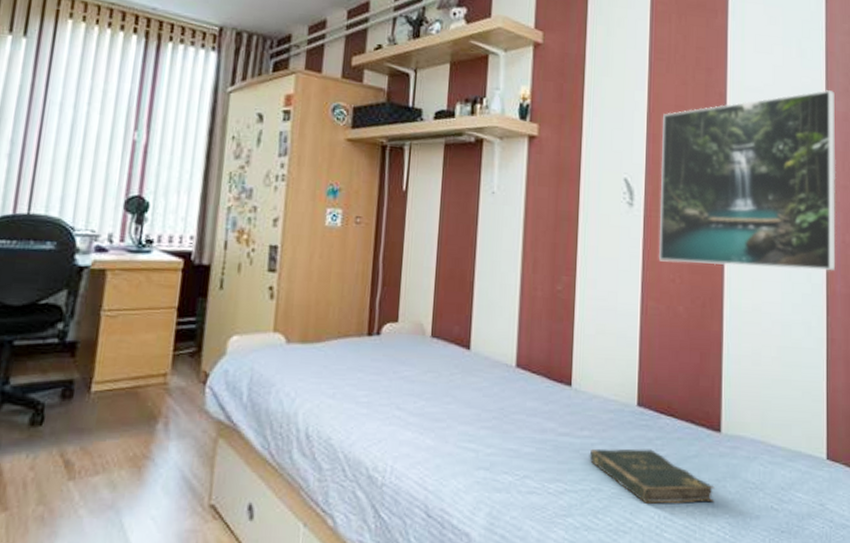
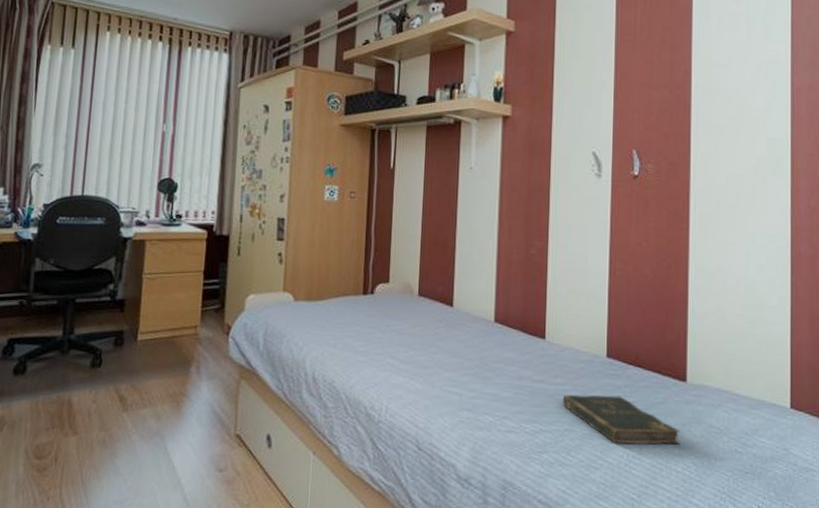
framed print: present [658,89,836,272] -> none [625,61,802,234]

